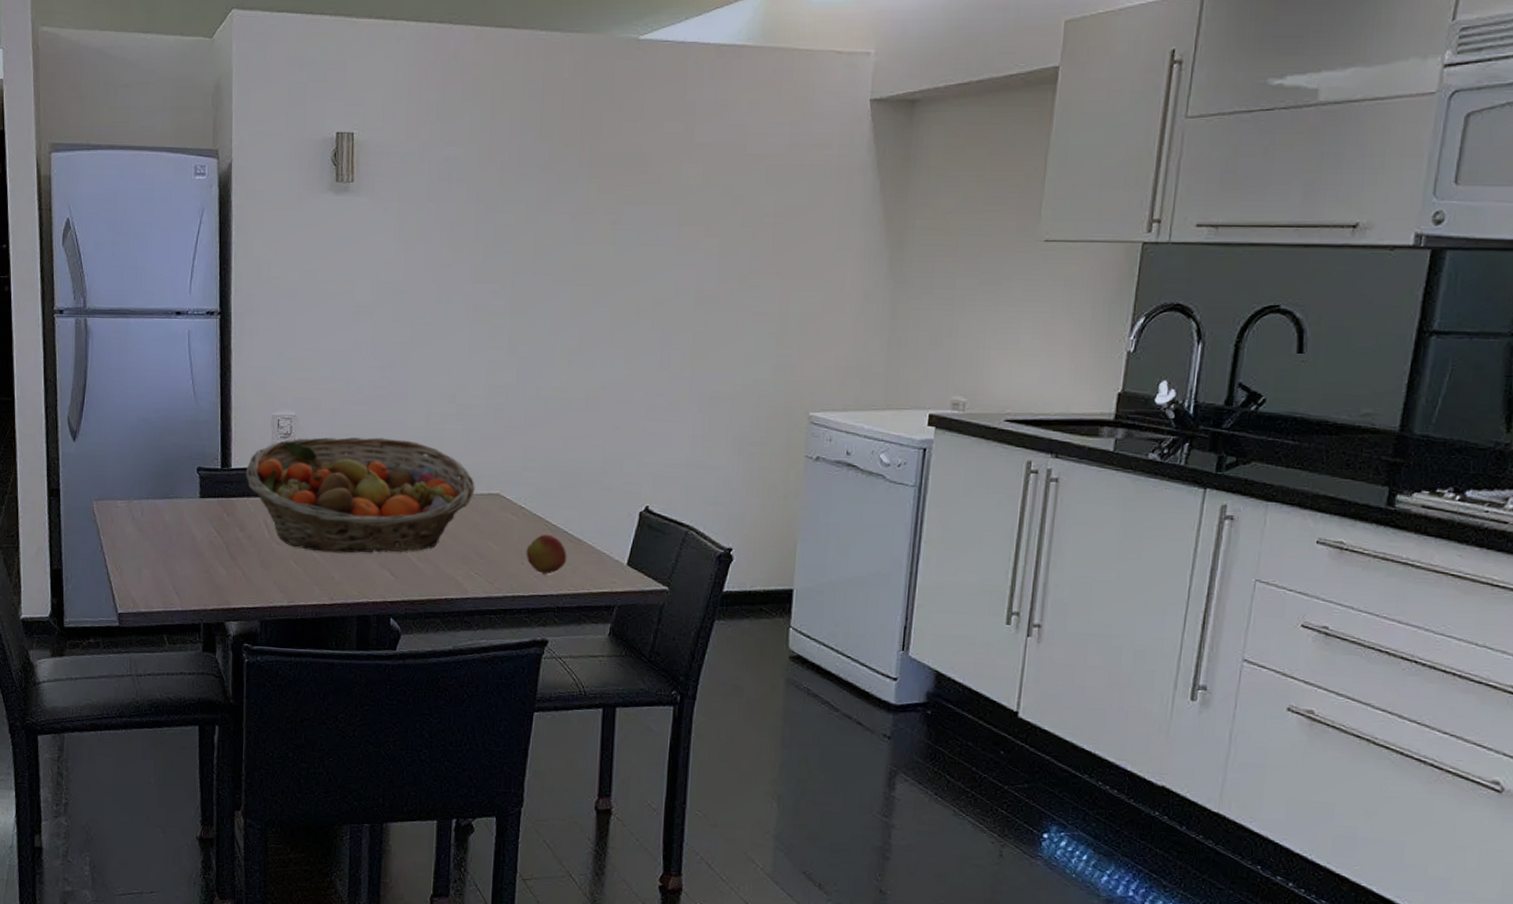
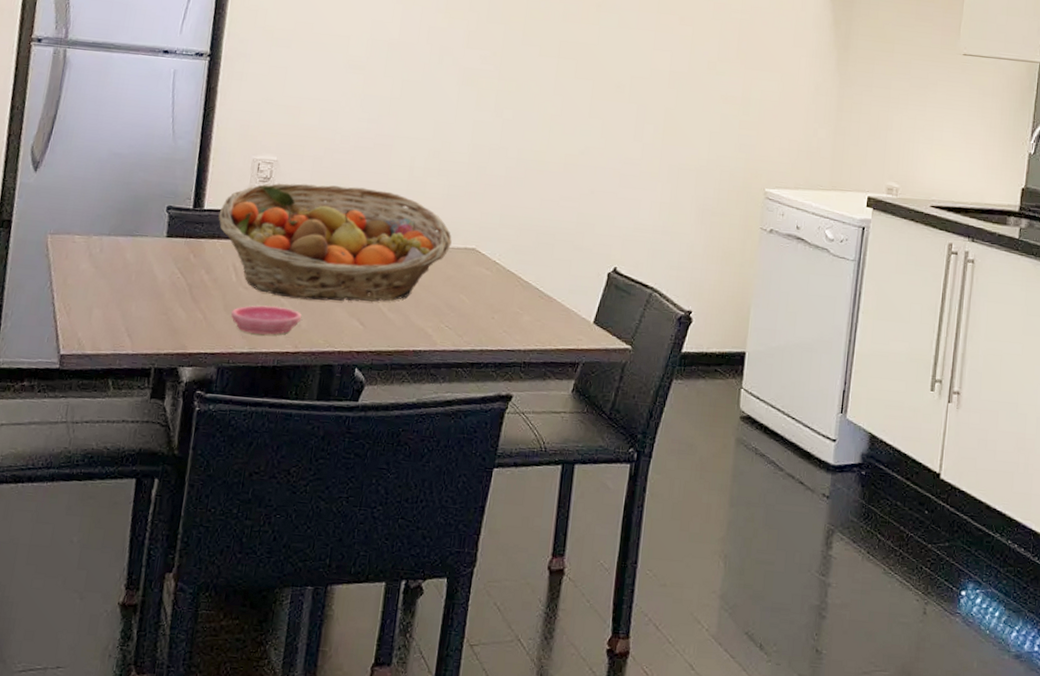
saucer: none [268,560,334,588] -> present [231,305,301,335]
apple: present [526,534,567,574] -> none [497,290,537,330]

